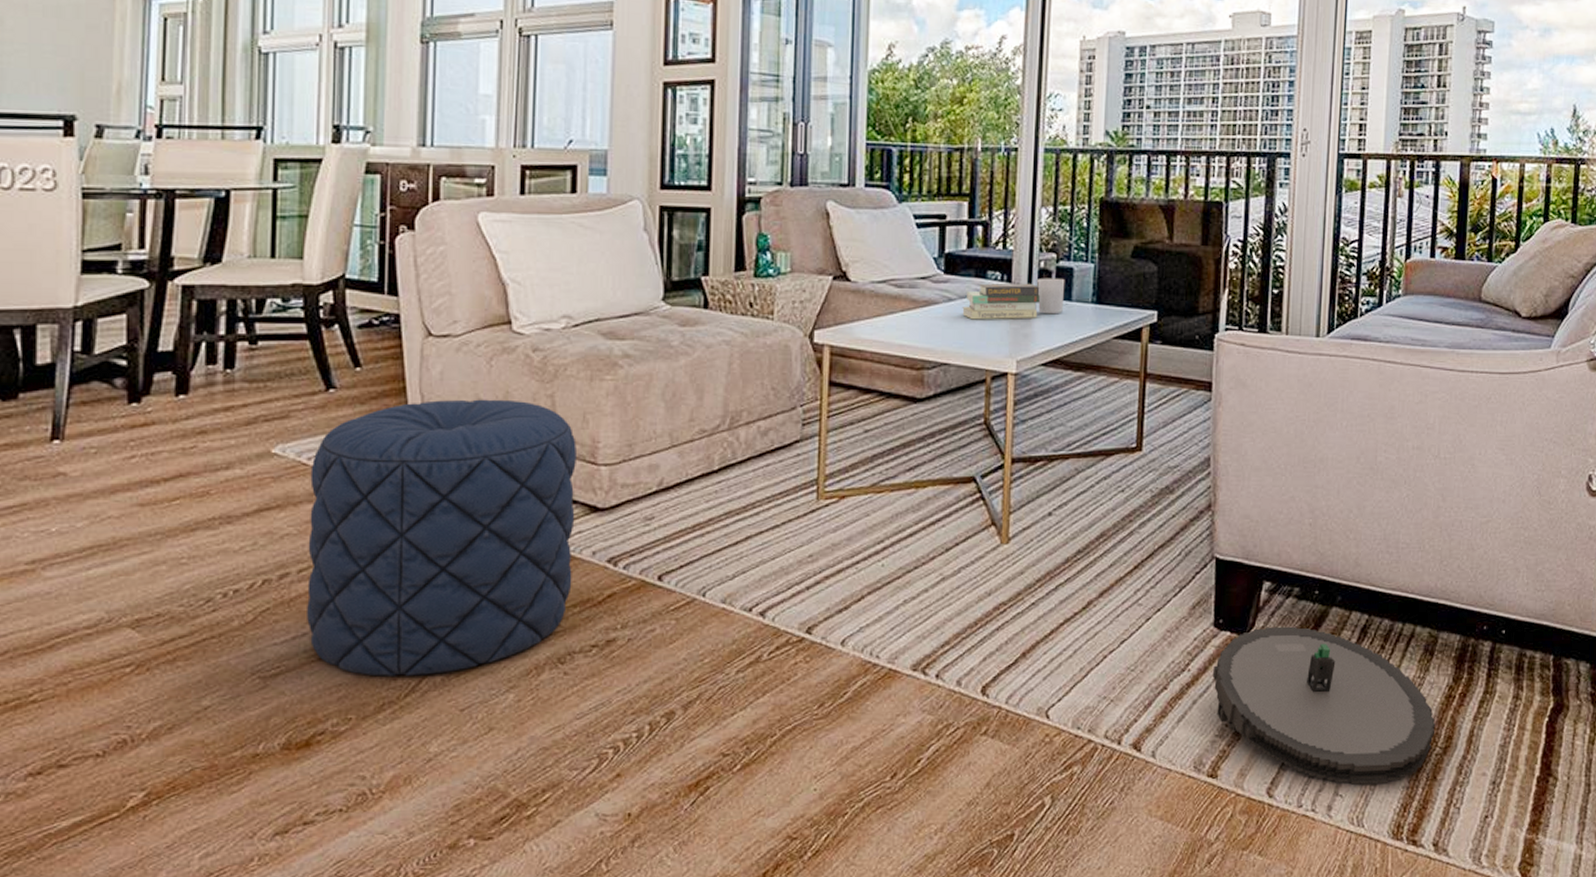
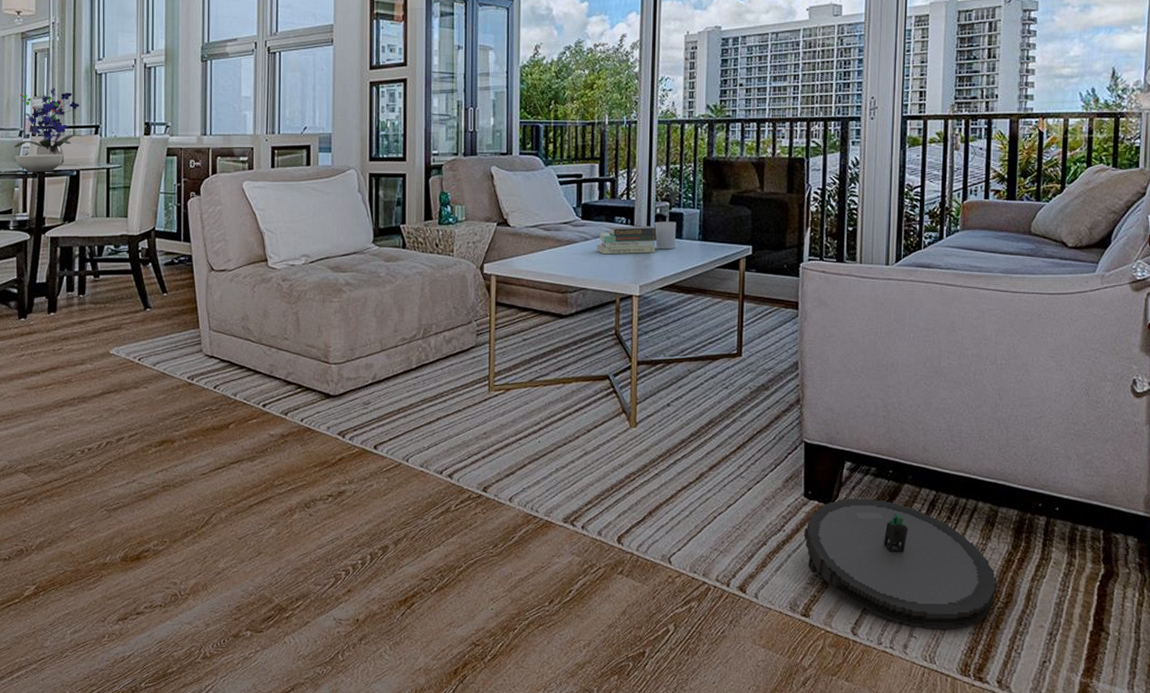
flower arrangement: none [127,70,237,183] -> present [14,88,83,166]
bowl: none [128,164,206,191] -> present [15,154,64,172]
pouf: present [307,399,576,677] -> none [135,316,314,513]

